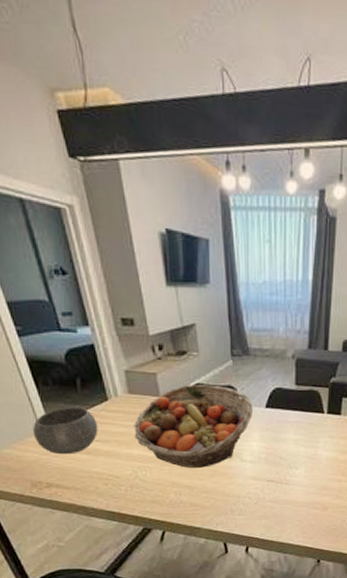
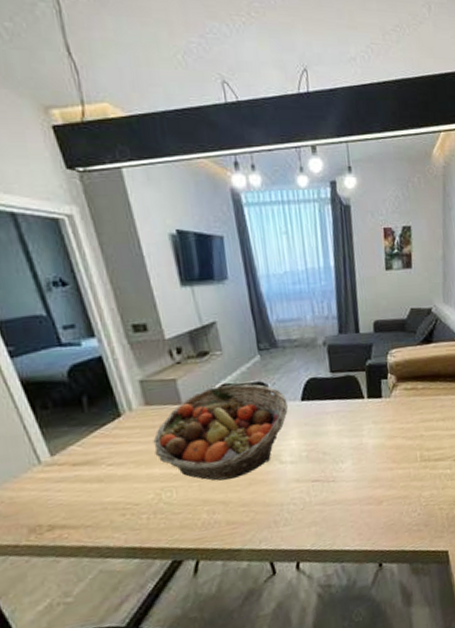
bowl: present [32,407,98,455] -> none [29,428,111,488]

